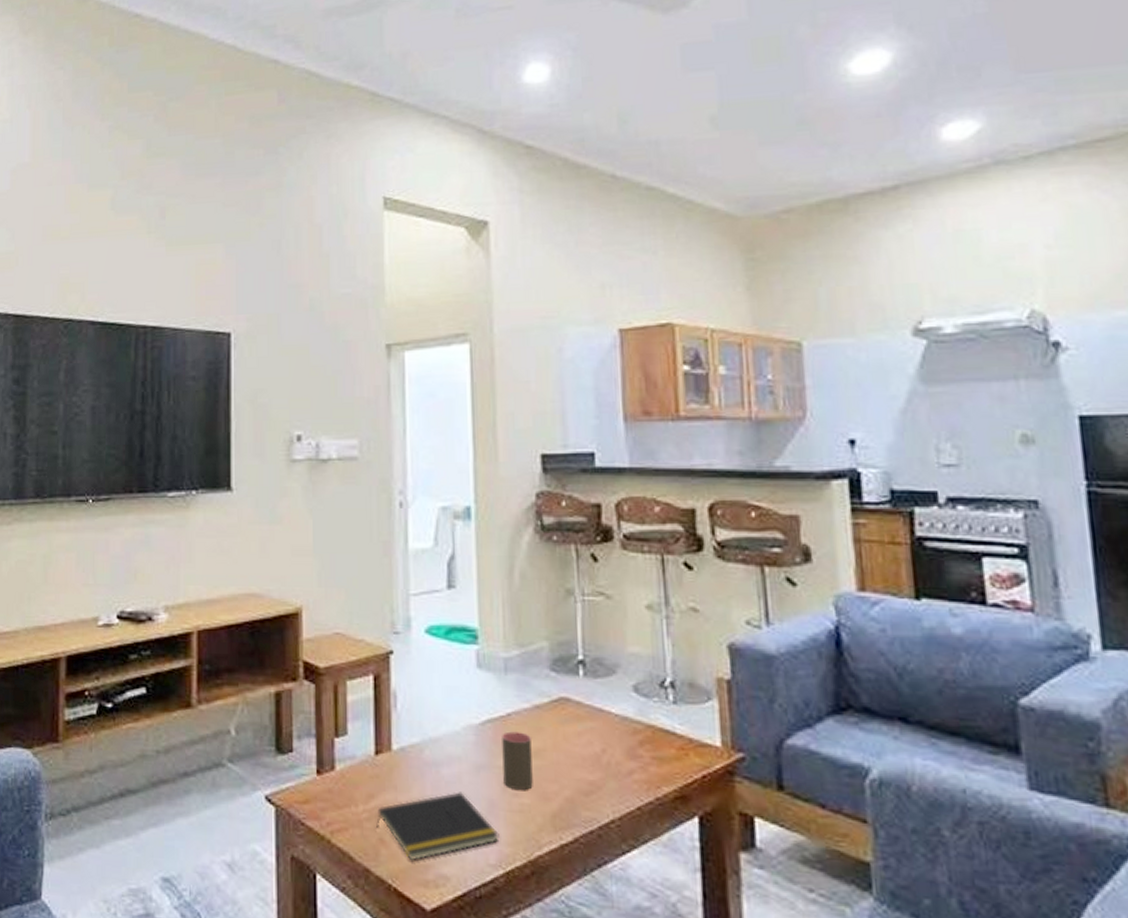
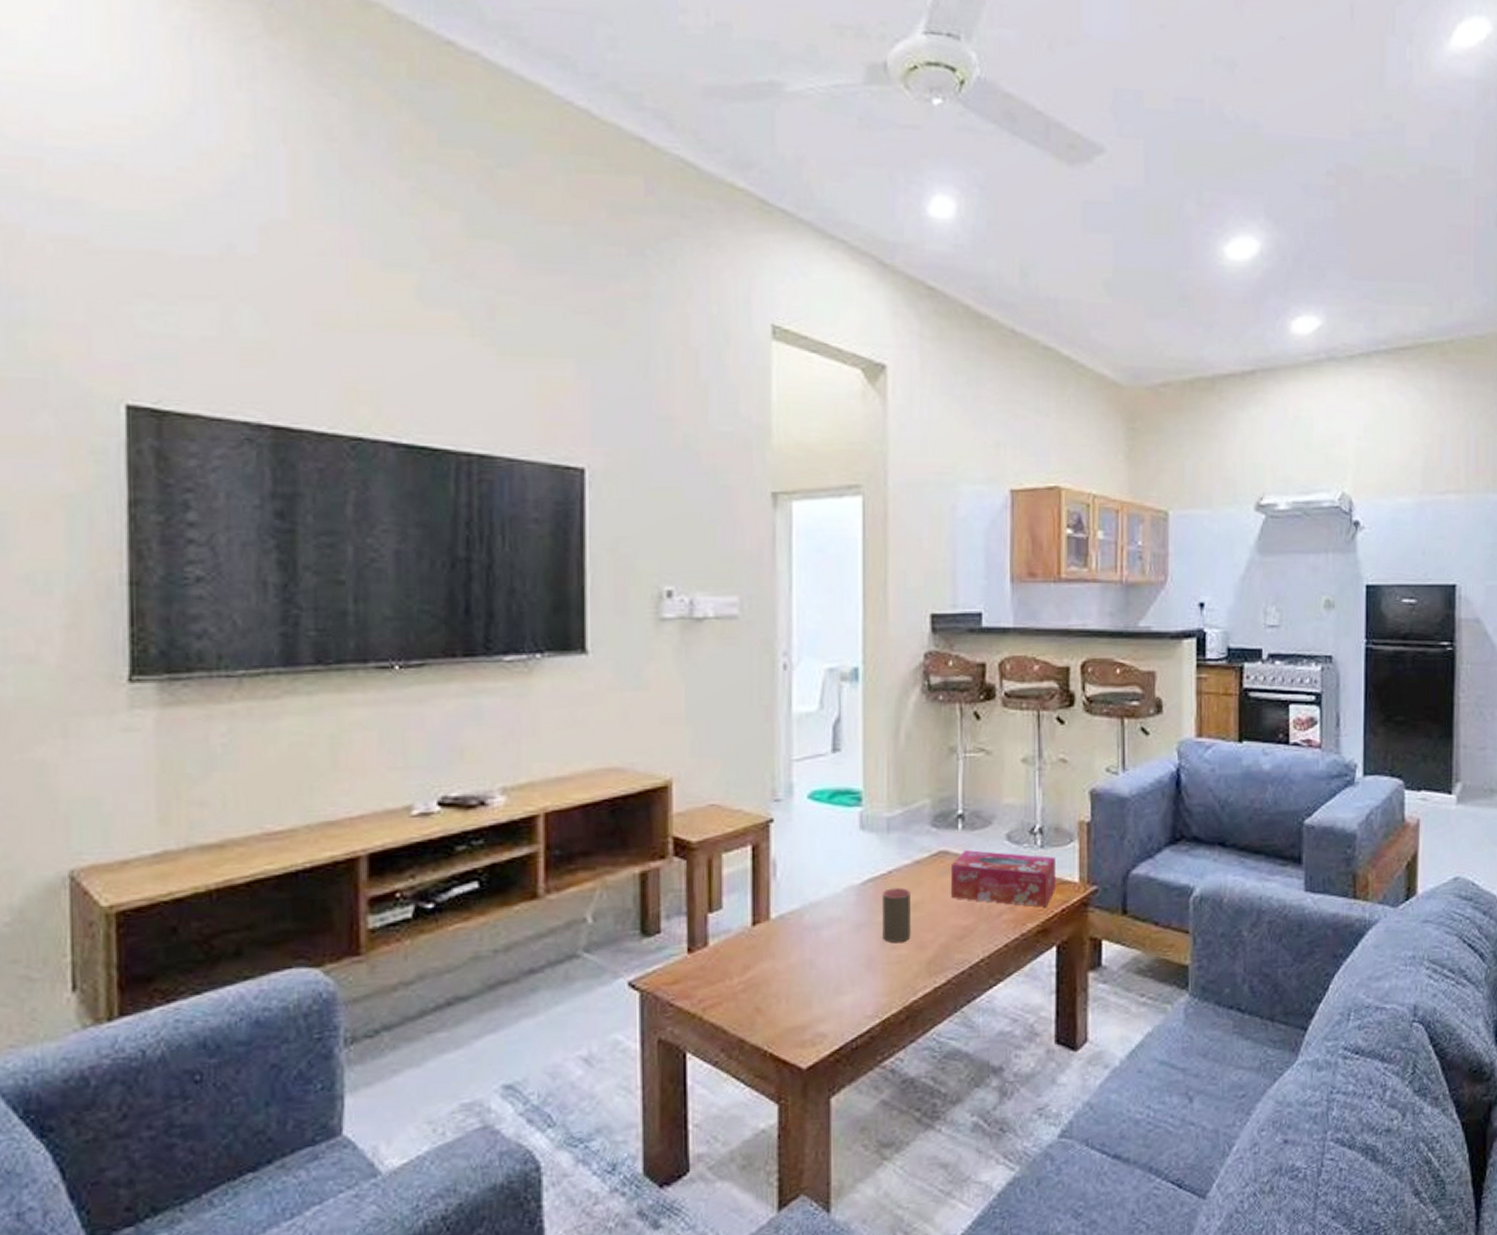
notepad: present [376,791,500,860] -> none [752,951,877,1024]
tissue box: none [573,699,694,771] -> present [951,850,1056,907]

